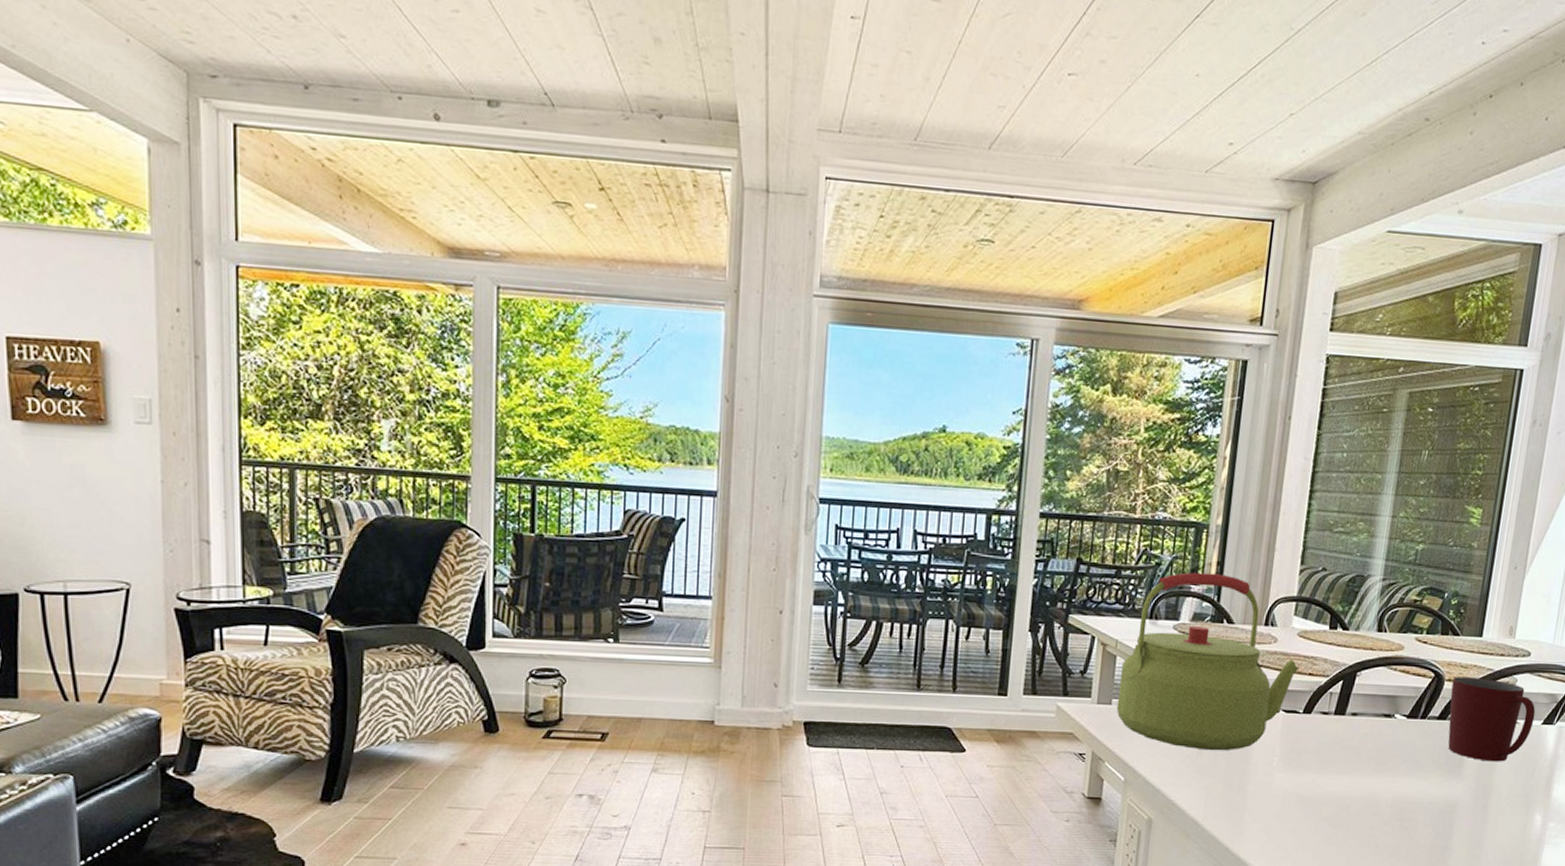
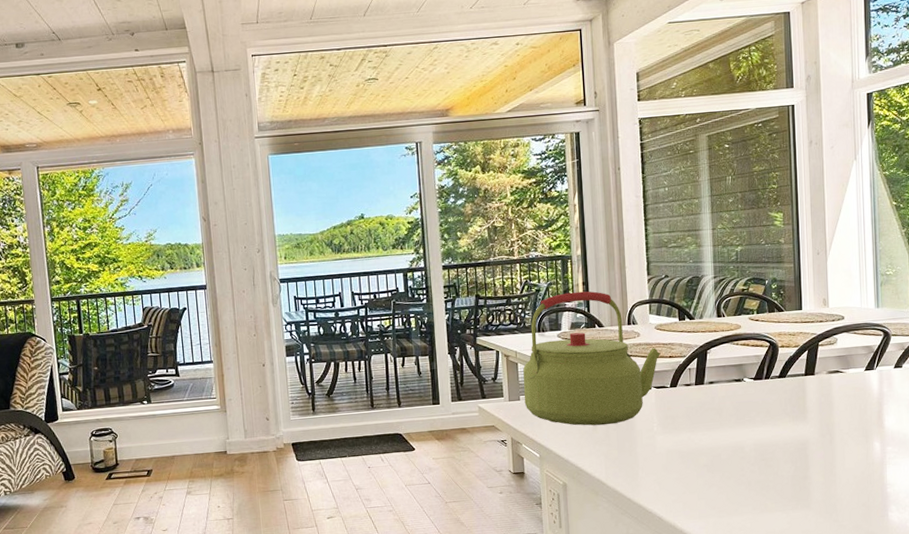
mug: present [1448,677,1536,762] -> none [785,341,858,406]

